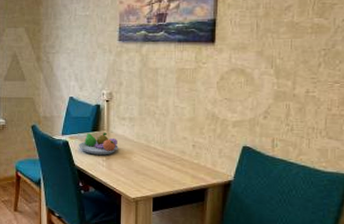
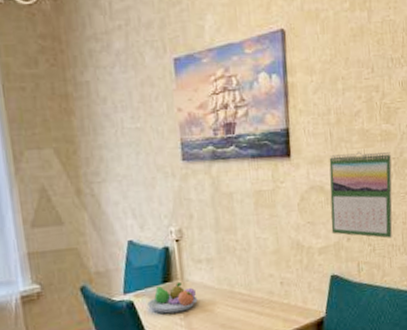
calendar: none [248,42,321,121] -> present [329,152,393,239]

